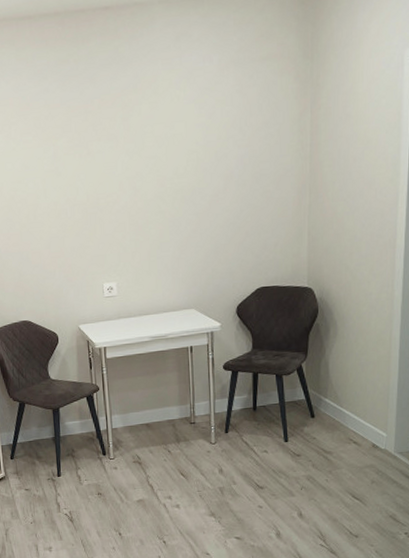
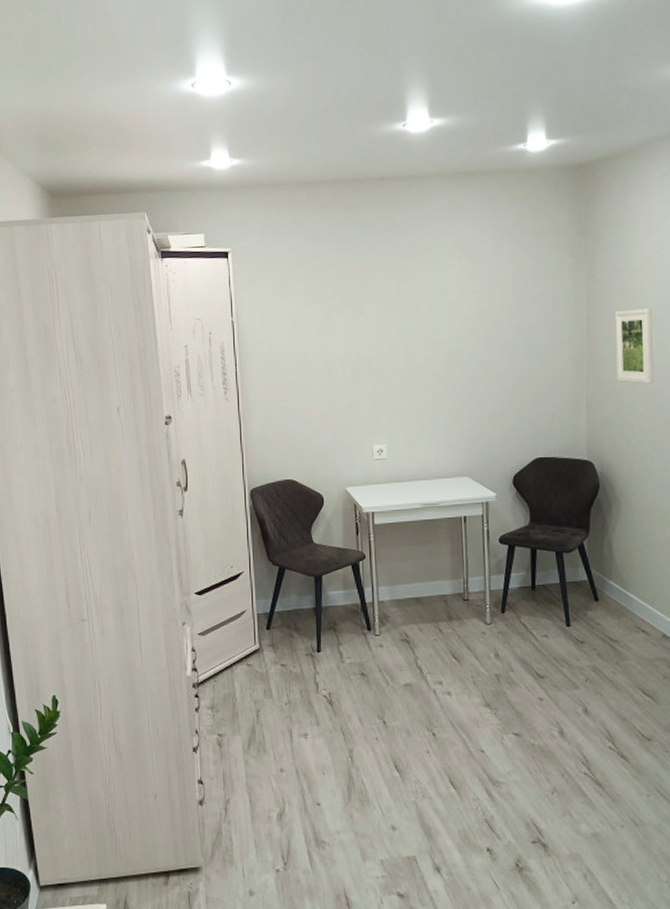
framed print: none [337,131,375,209] -> present [614,307,654,384]

